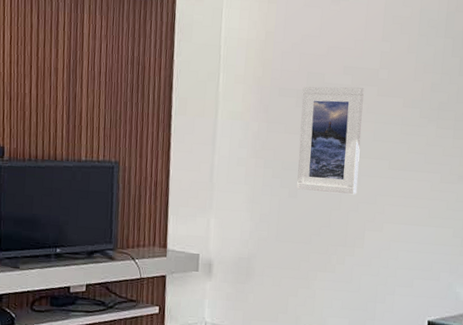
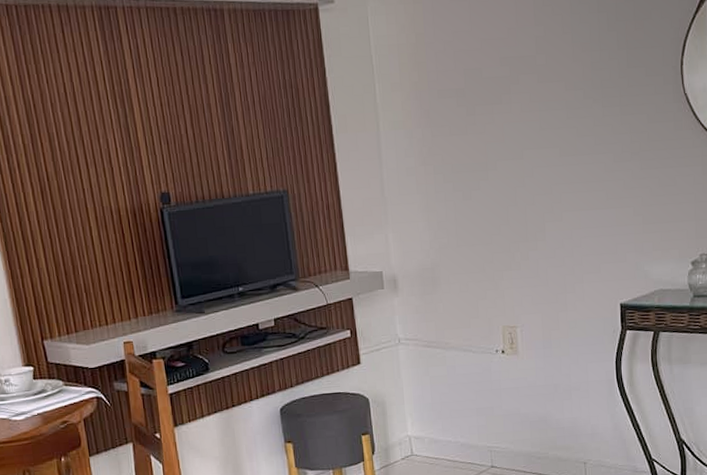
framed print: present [297,86,364,195] -> none [461,77,531,191]

